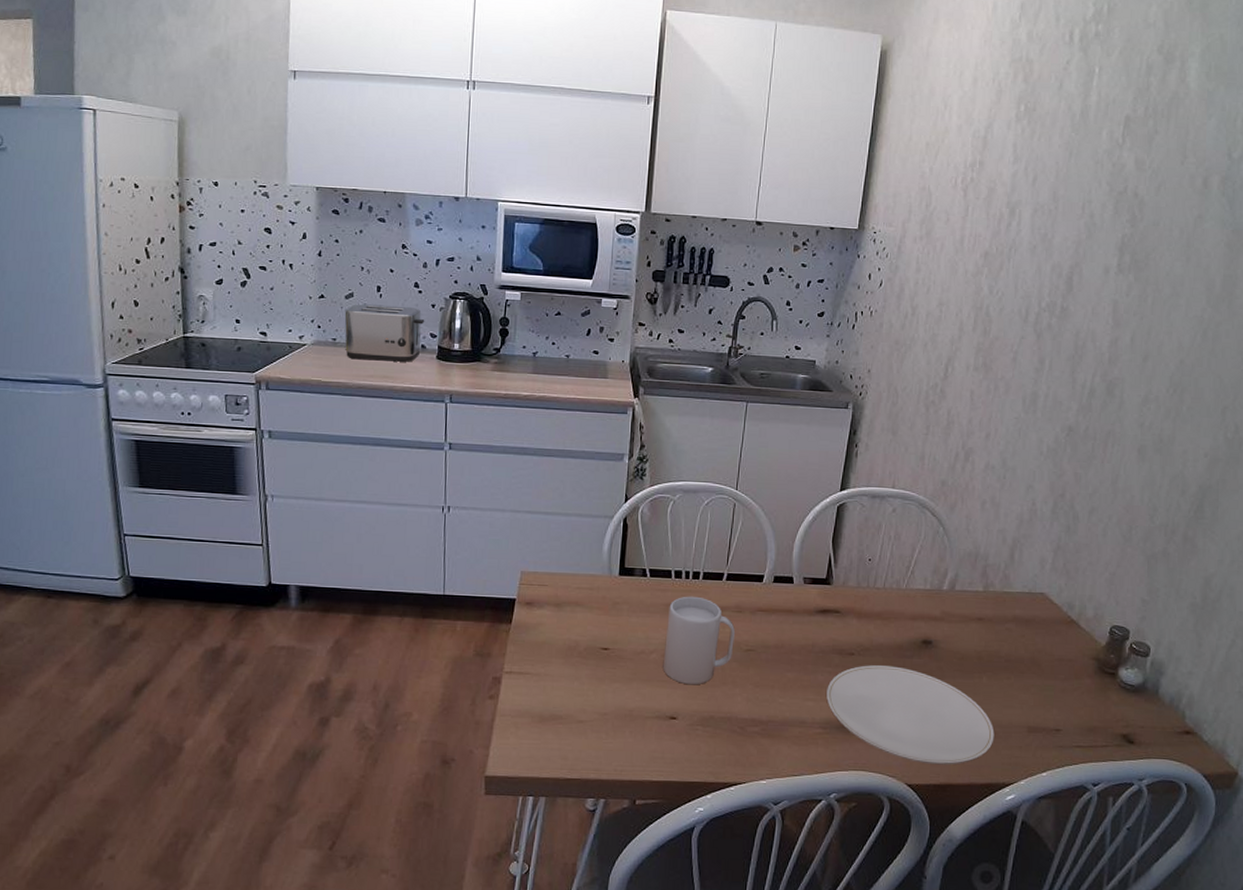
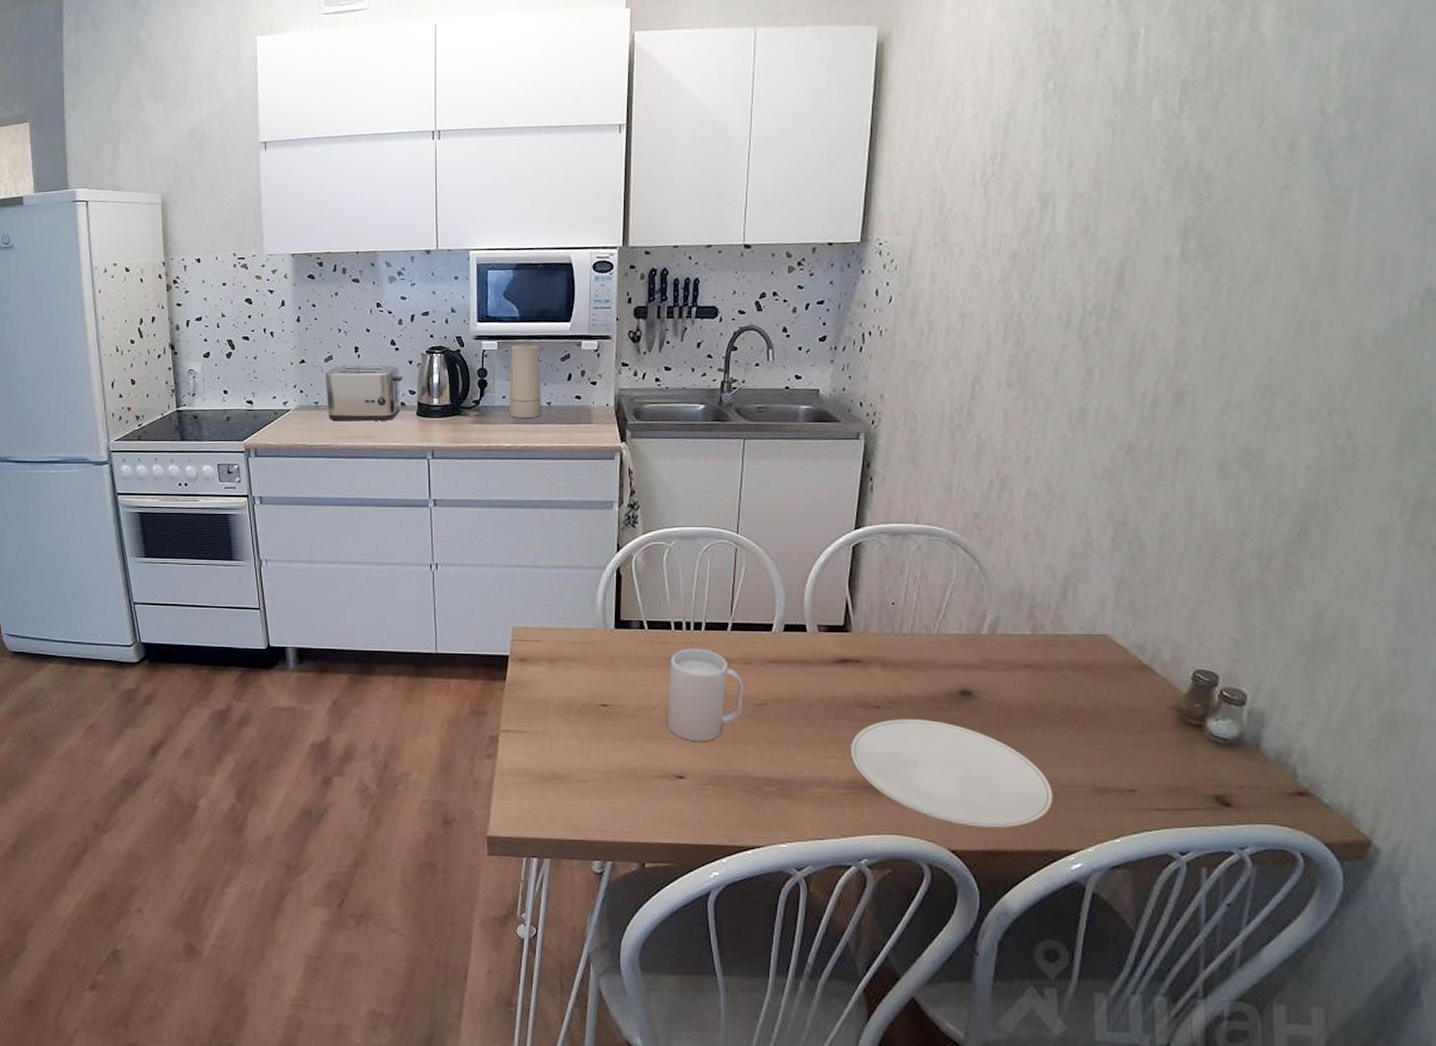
canister: none [529,297,561,370] -> present [509,344,541,419]

